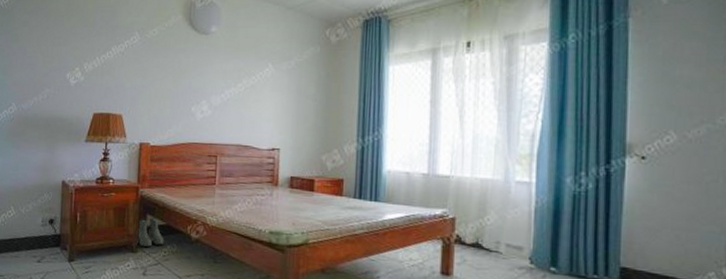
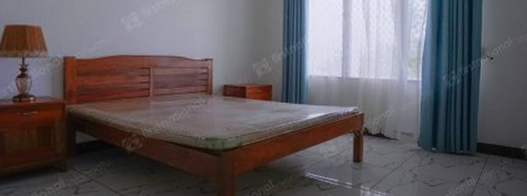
boots: present [136,217,164,248] -> none [65,134,97,166]

